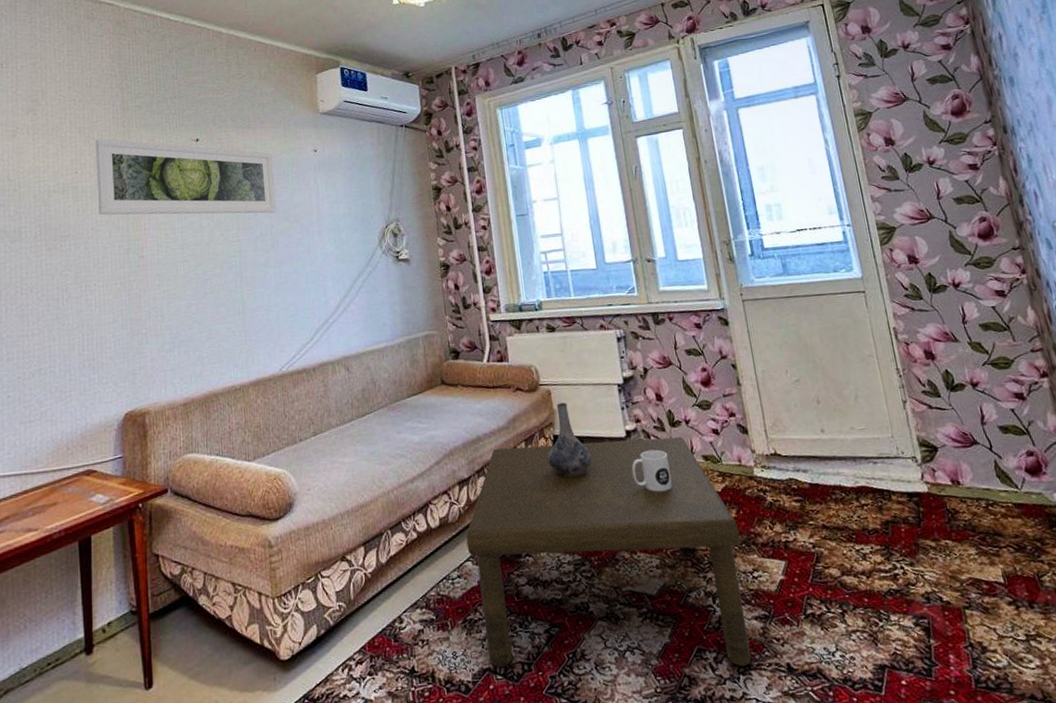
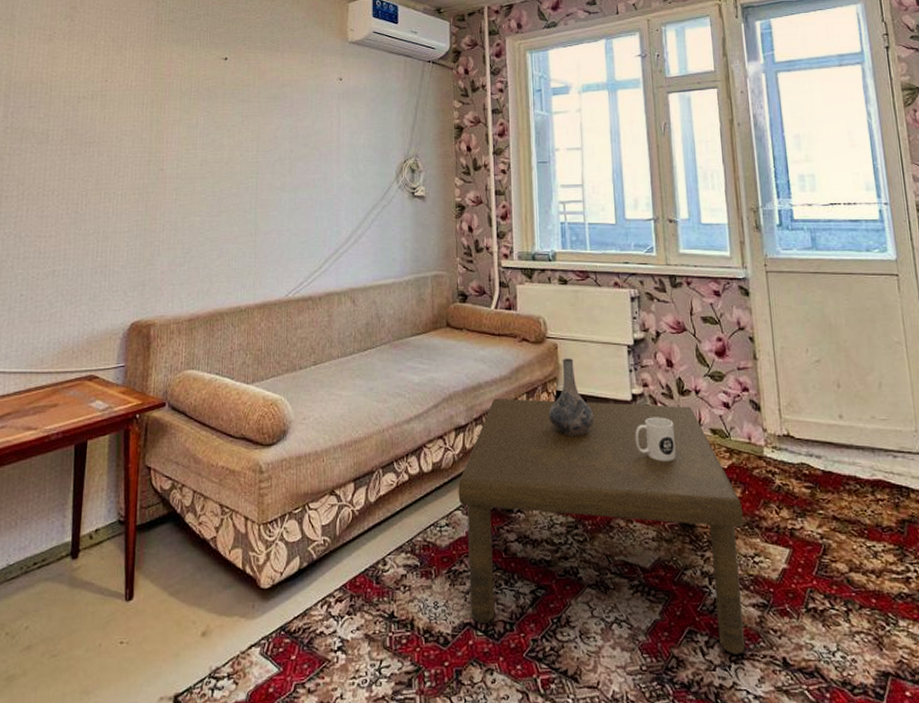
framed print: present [95,139,277,215] -> none [124,50,297,137]

